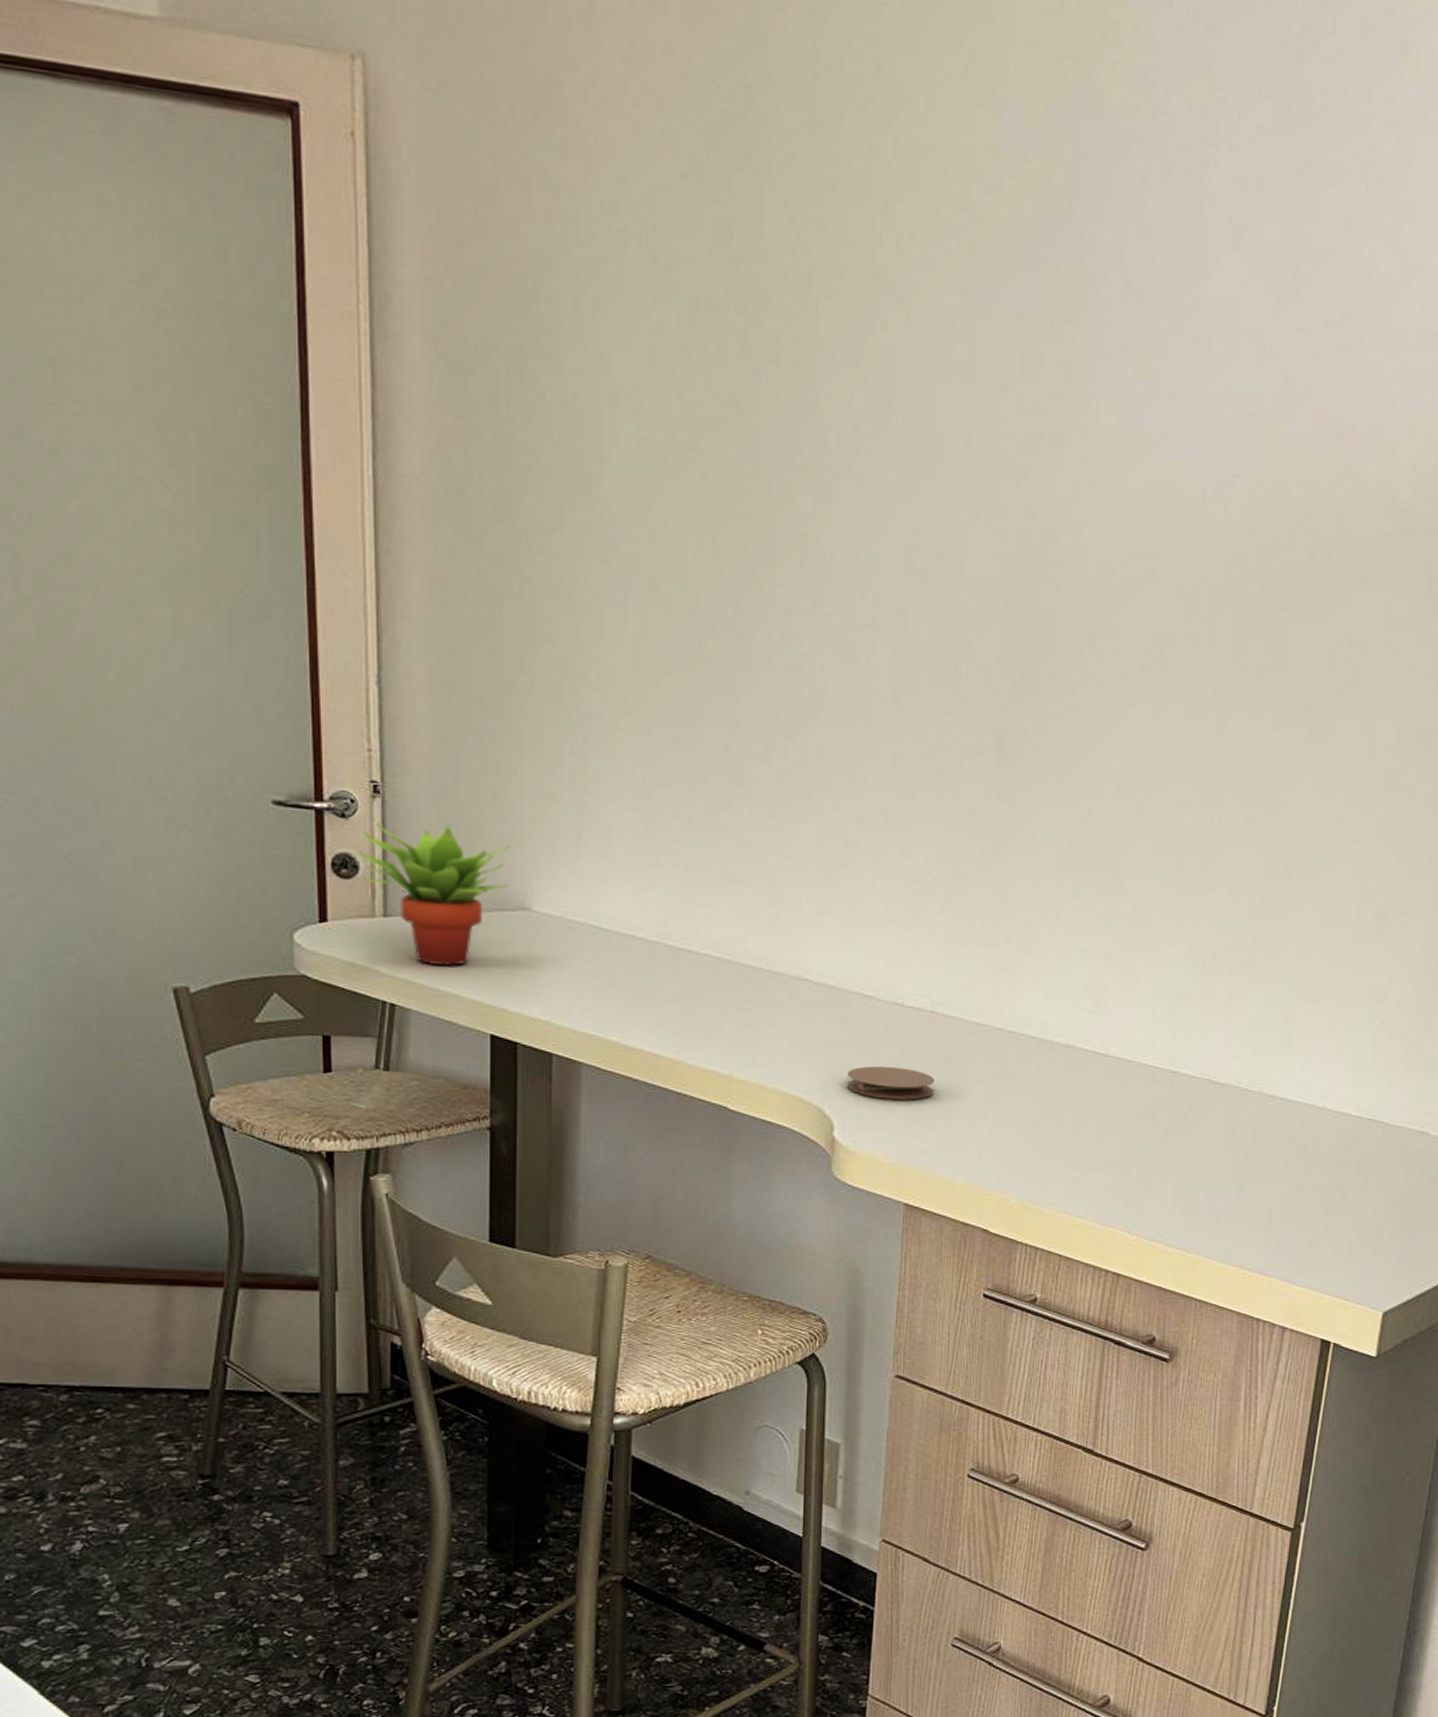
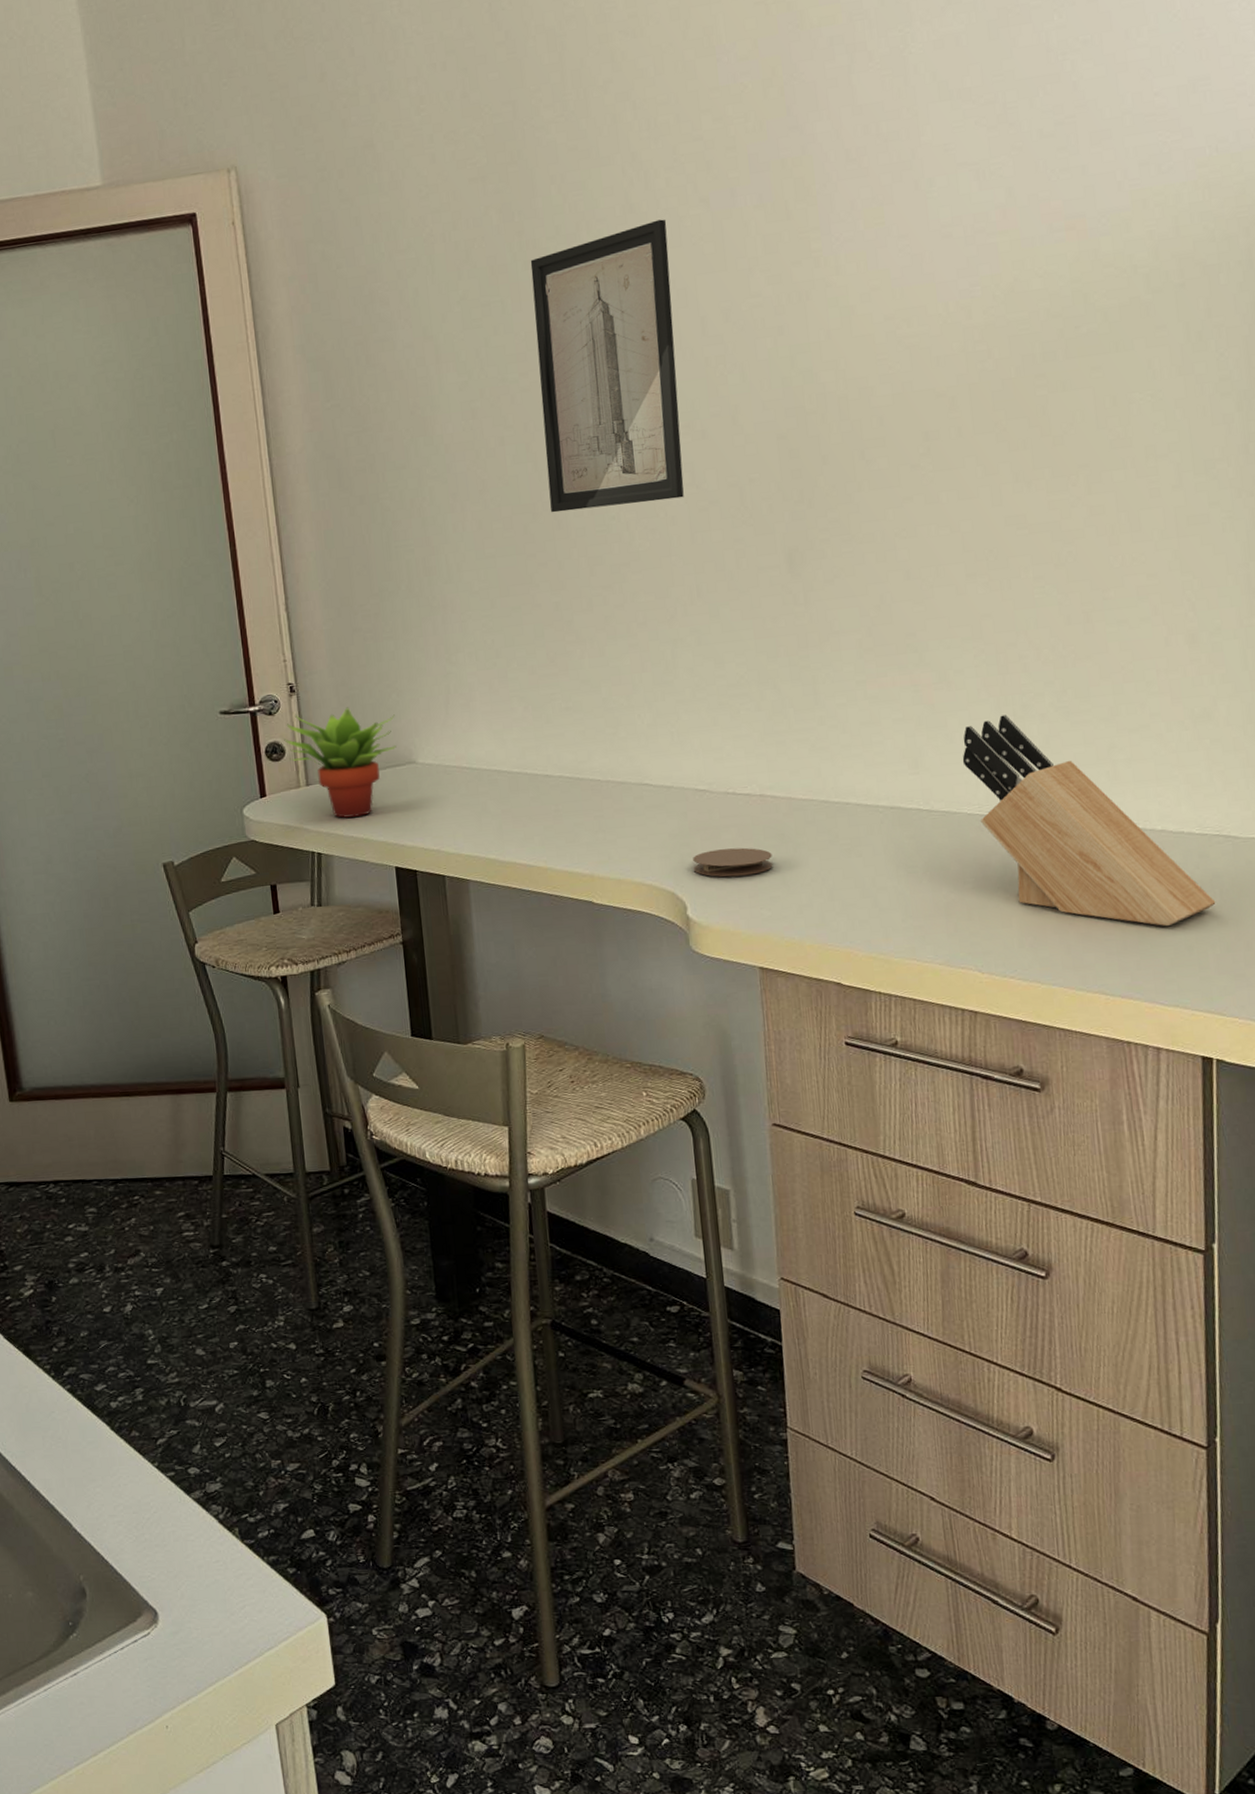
wall art: none [733,296,915,648] -> present [530,219,684,513]
knife block: none [1145,963,1359,1207] -> present [962,715,1216,927]

